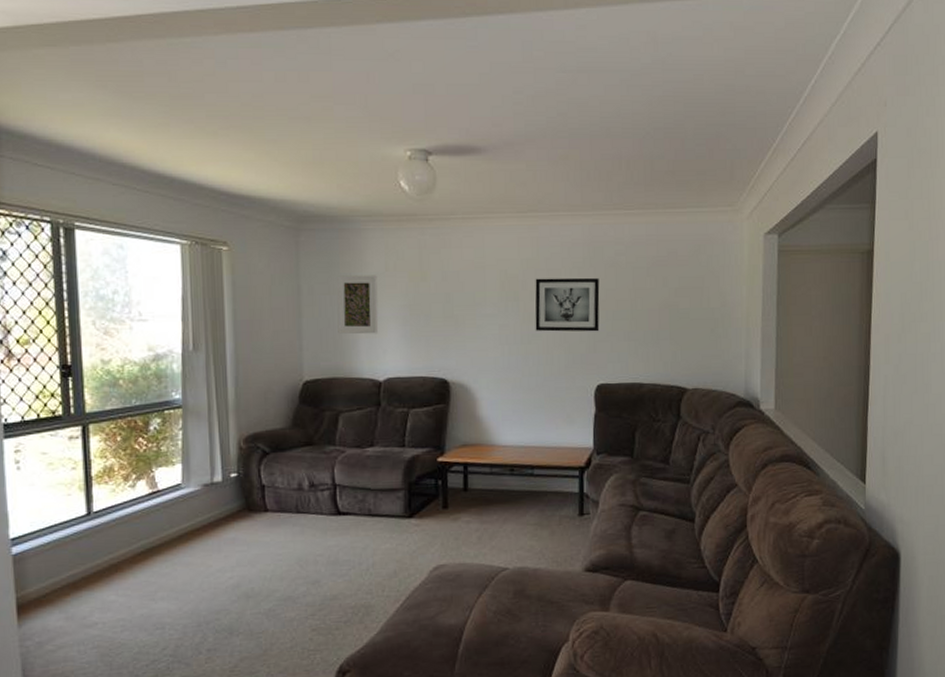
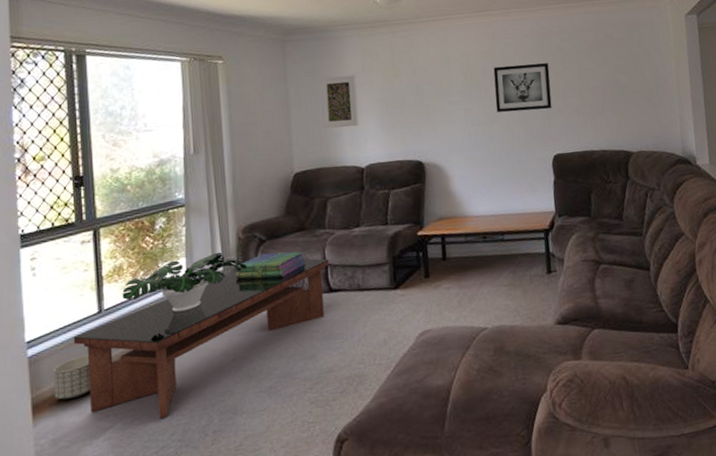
planter: none [38,558,79,602] -> present [53,355,91,400]
coffee table: none [60,477,338,632] -> present [73,258,329,420]
potted plant: none [113,461,249,522] -> present [122,252,247,313]
stack of books: none [236,466,312,494] -> present [236,251,306,280]

